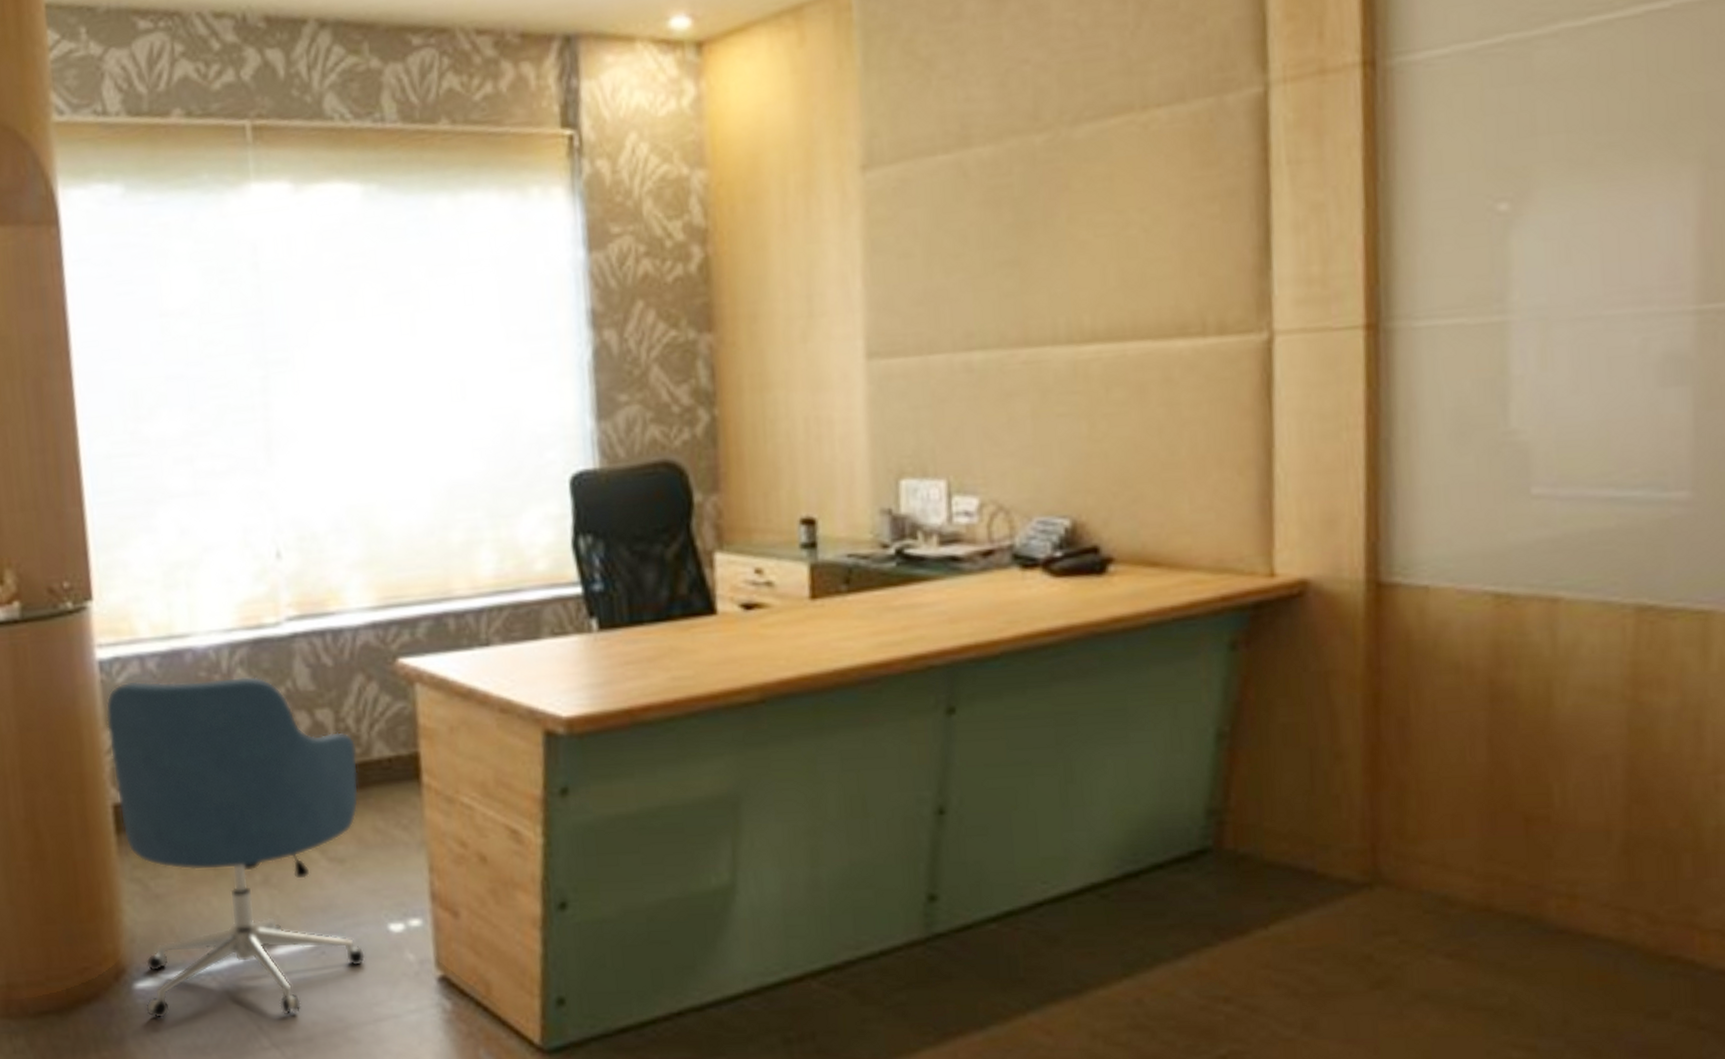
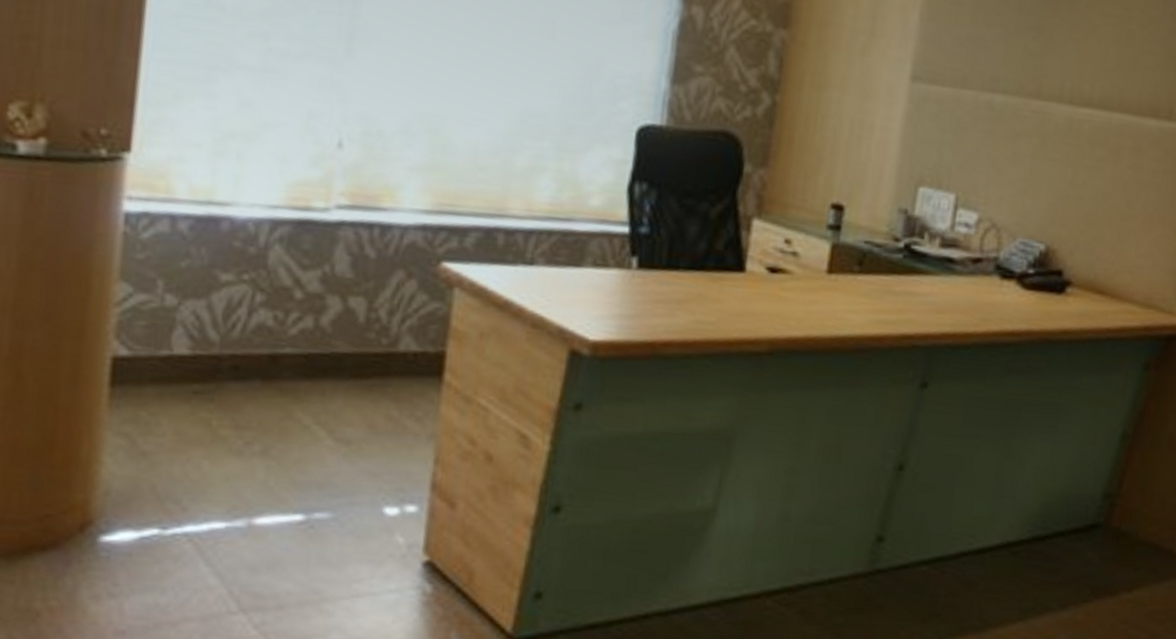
chair: present [105,675,366,1020] -> none [107,238,385,583]

